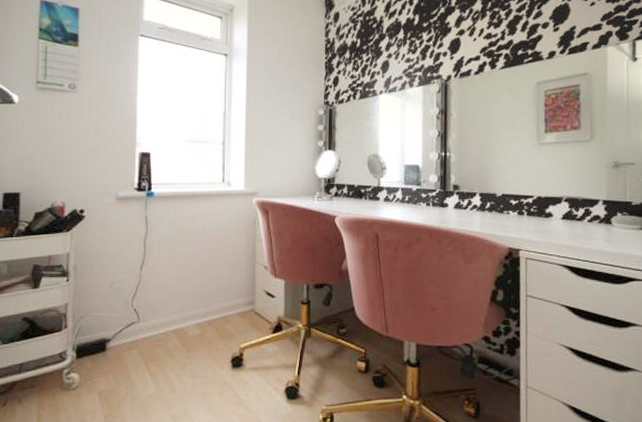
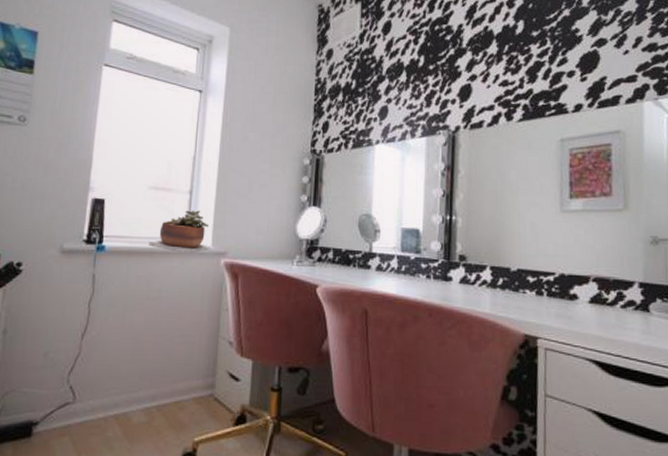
succulent plant: none [191,158,244,195] -> present [149,210,211,254]

